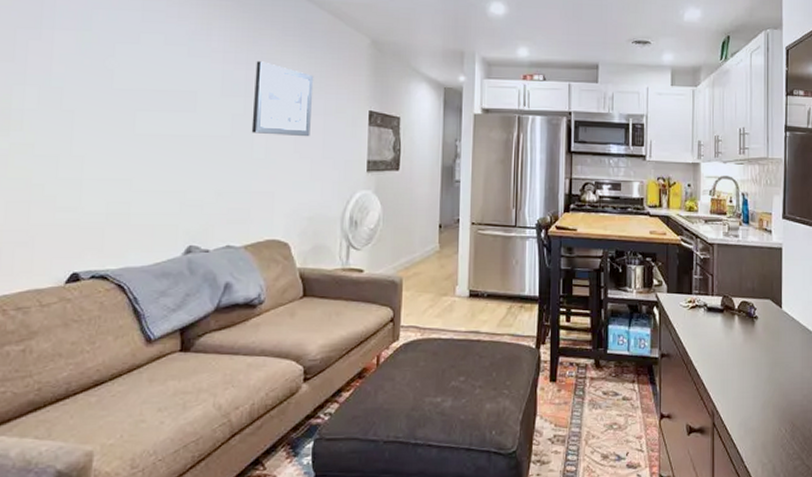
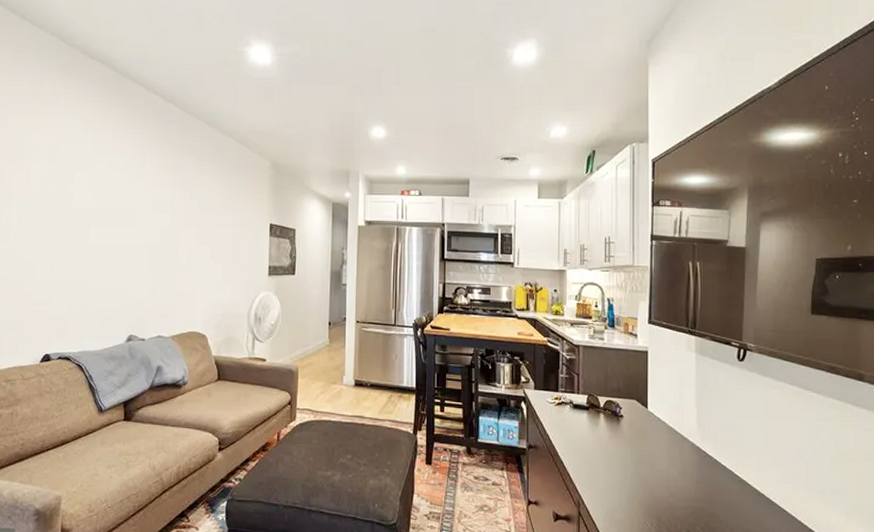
wall art: present [251,61,314,137] -> none [176,183,225,246]

